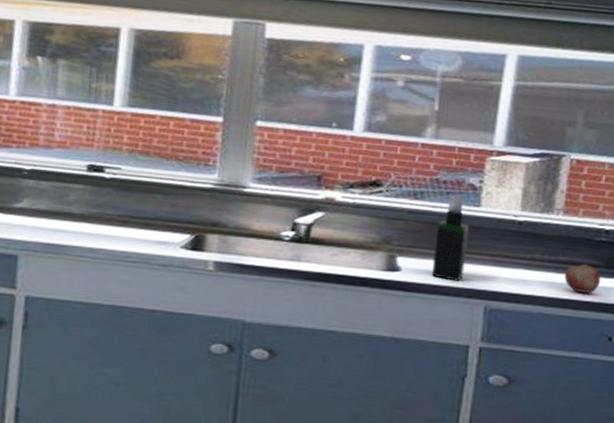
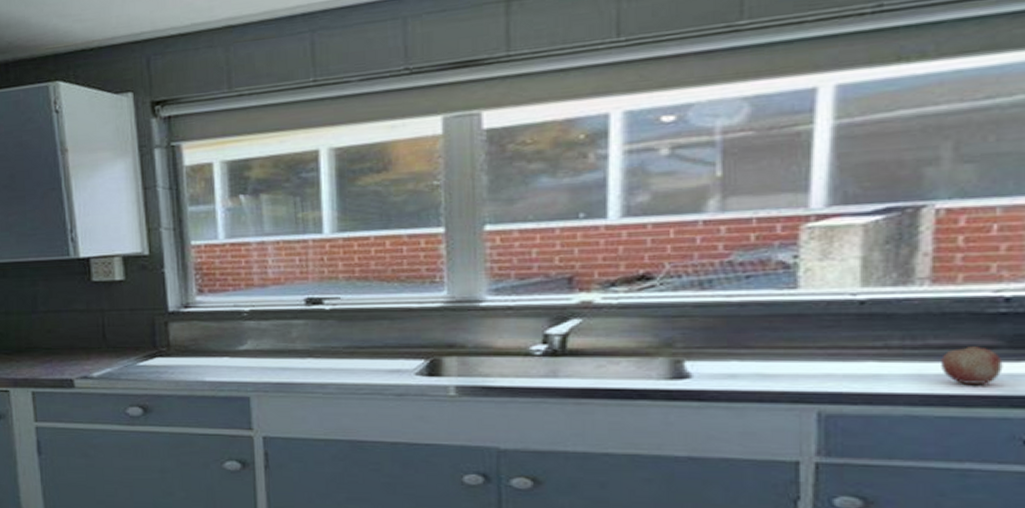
spray bottle: present [431,194,469,281] -> none [734,277,784,384]

